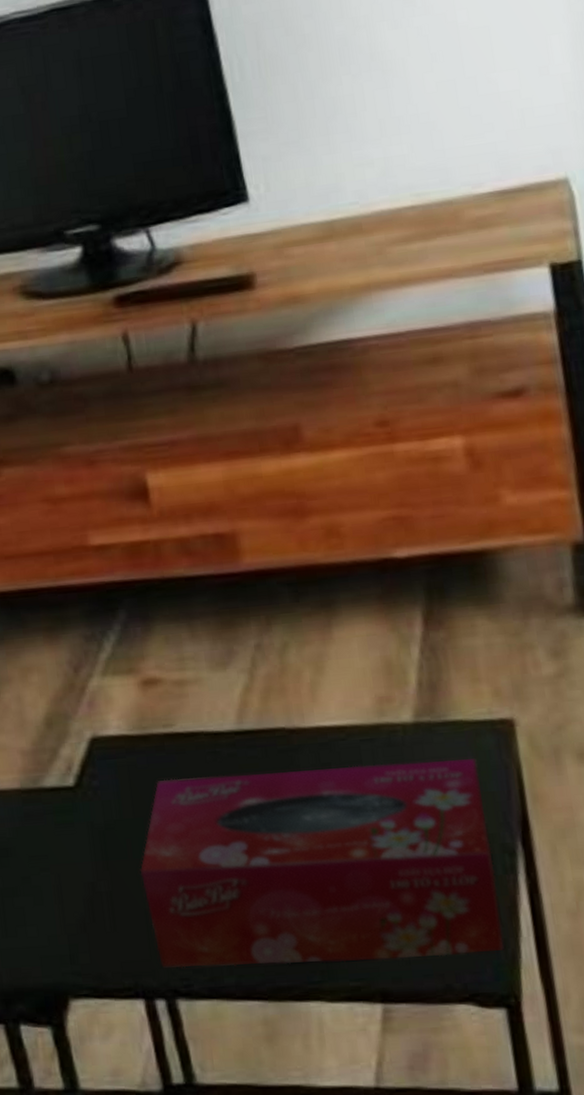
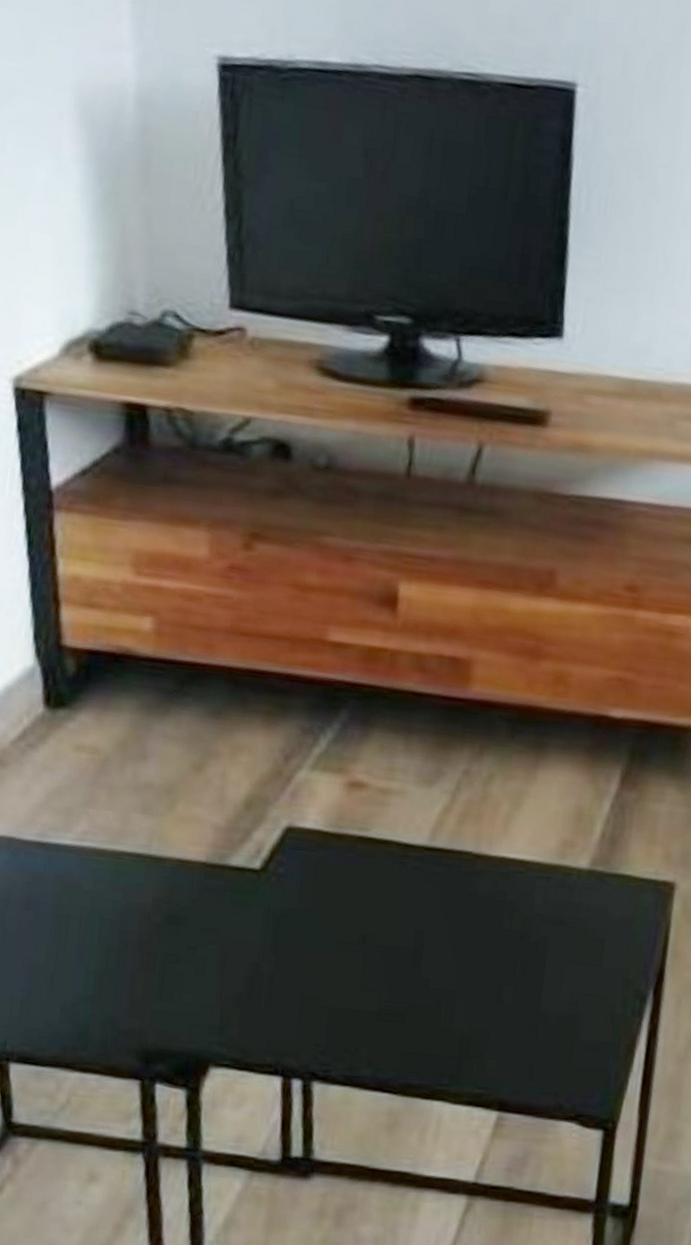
tissue box: present [139,759,505,968] -> none [304,879,634,1081]

